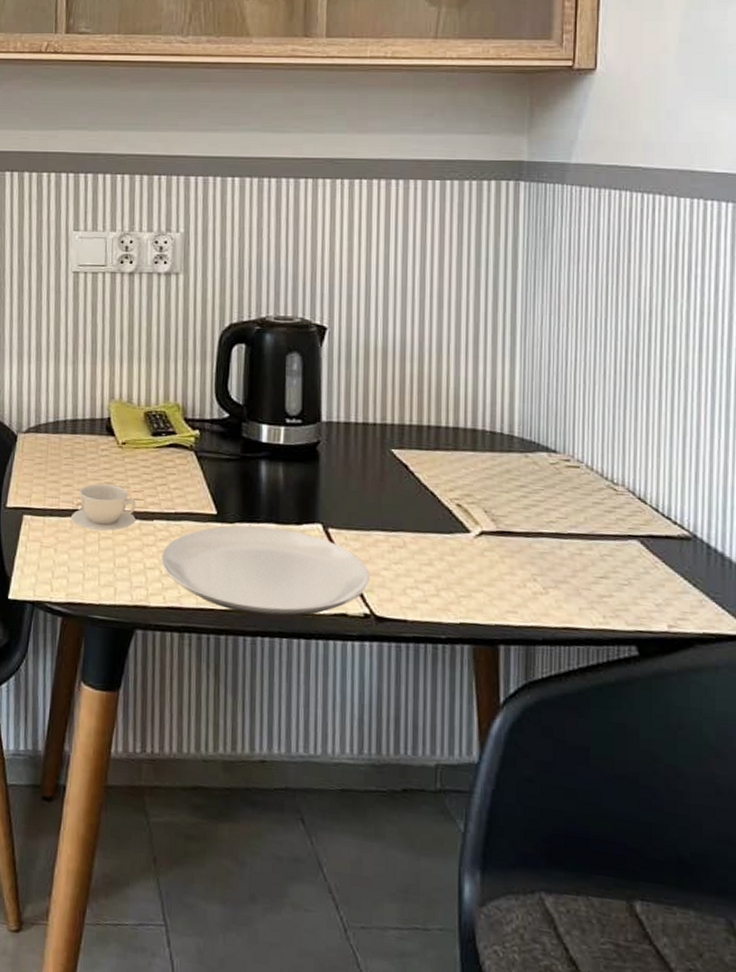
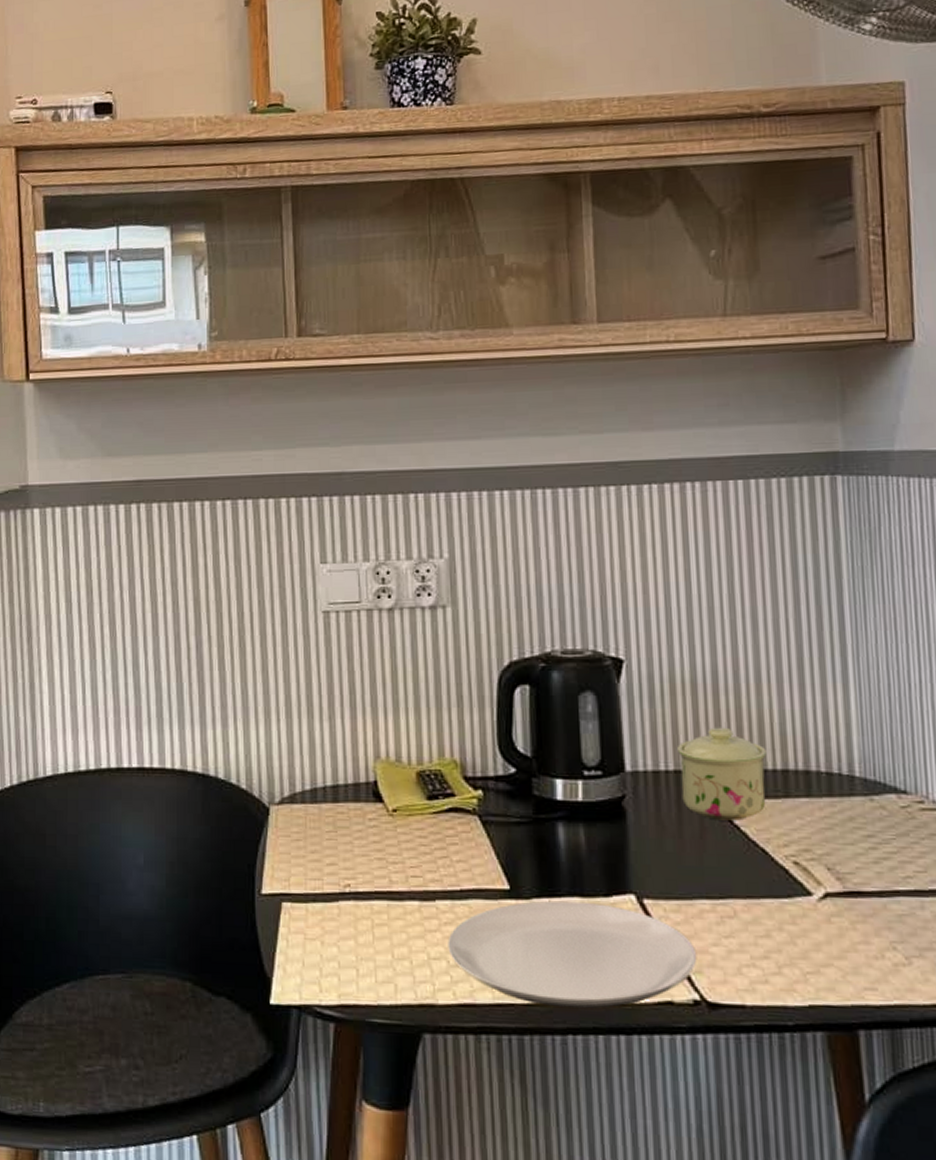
teacup: present [70,483,136,531] -> none [337,860,414,916]
sugar bowl: none [367,388,442,468] -> present [677,727,767,821]

